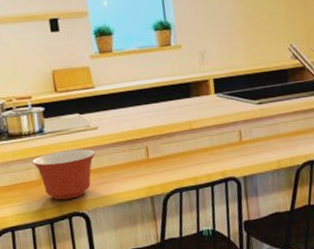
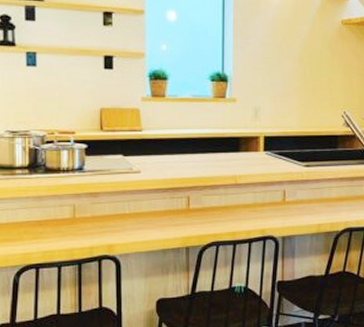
mixing bowl: present [32,149,96,200] -> none [67,191,135,241]

